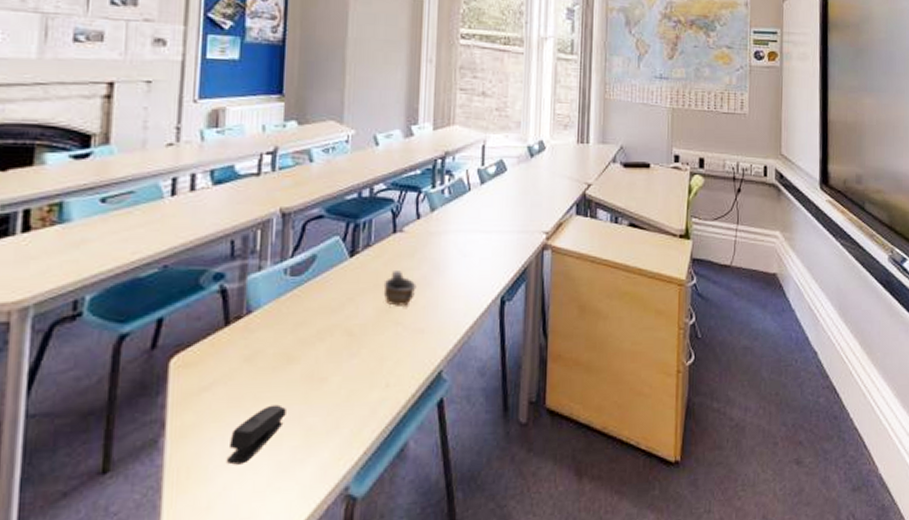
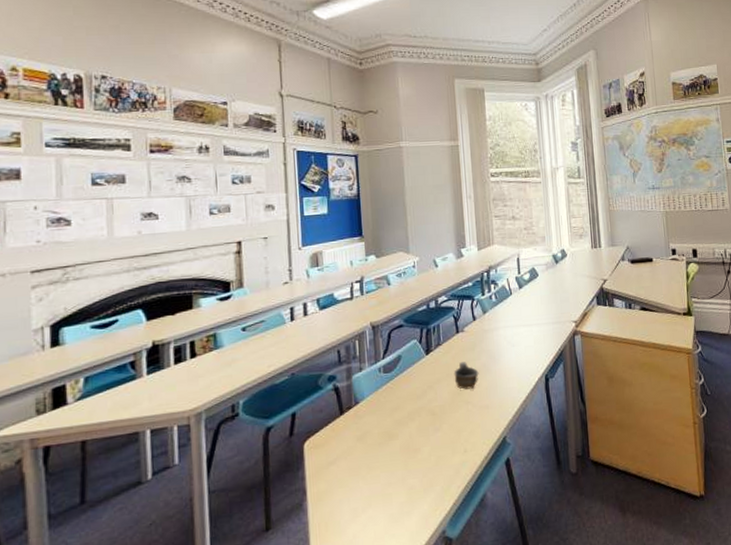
stapler: present [226,404,286,465] -> none [352,471,392,519]

